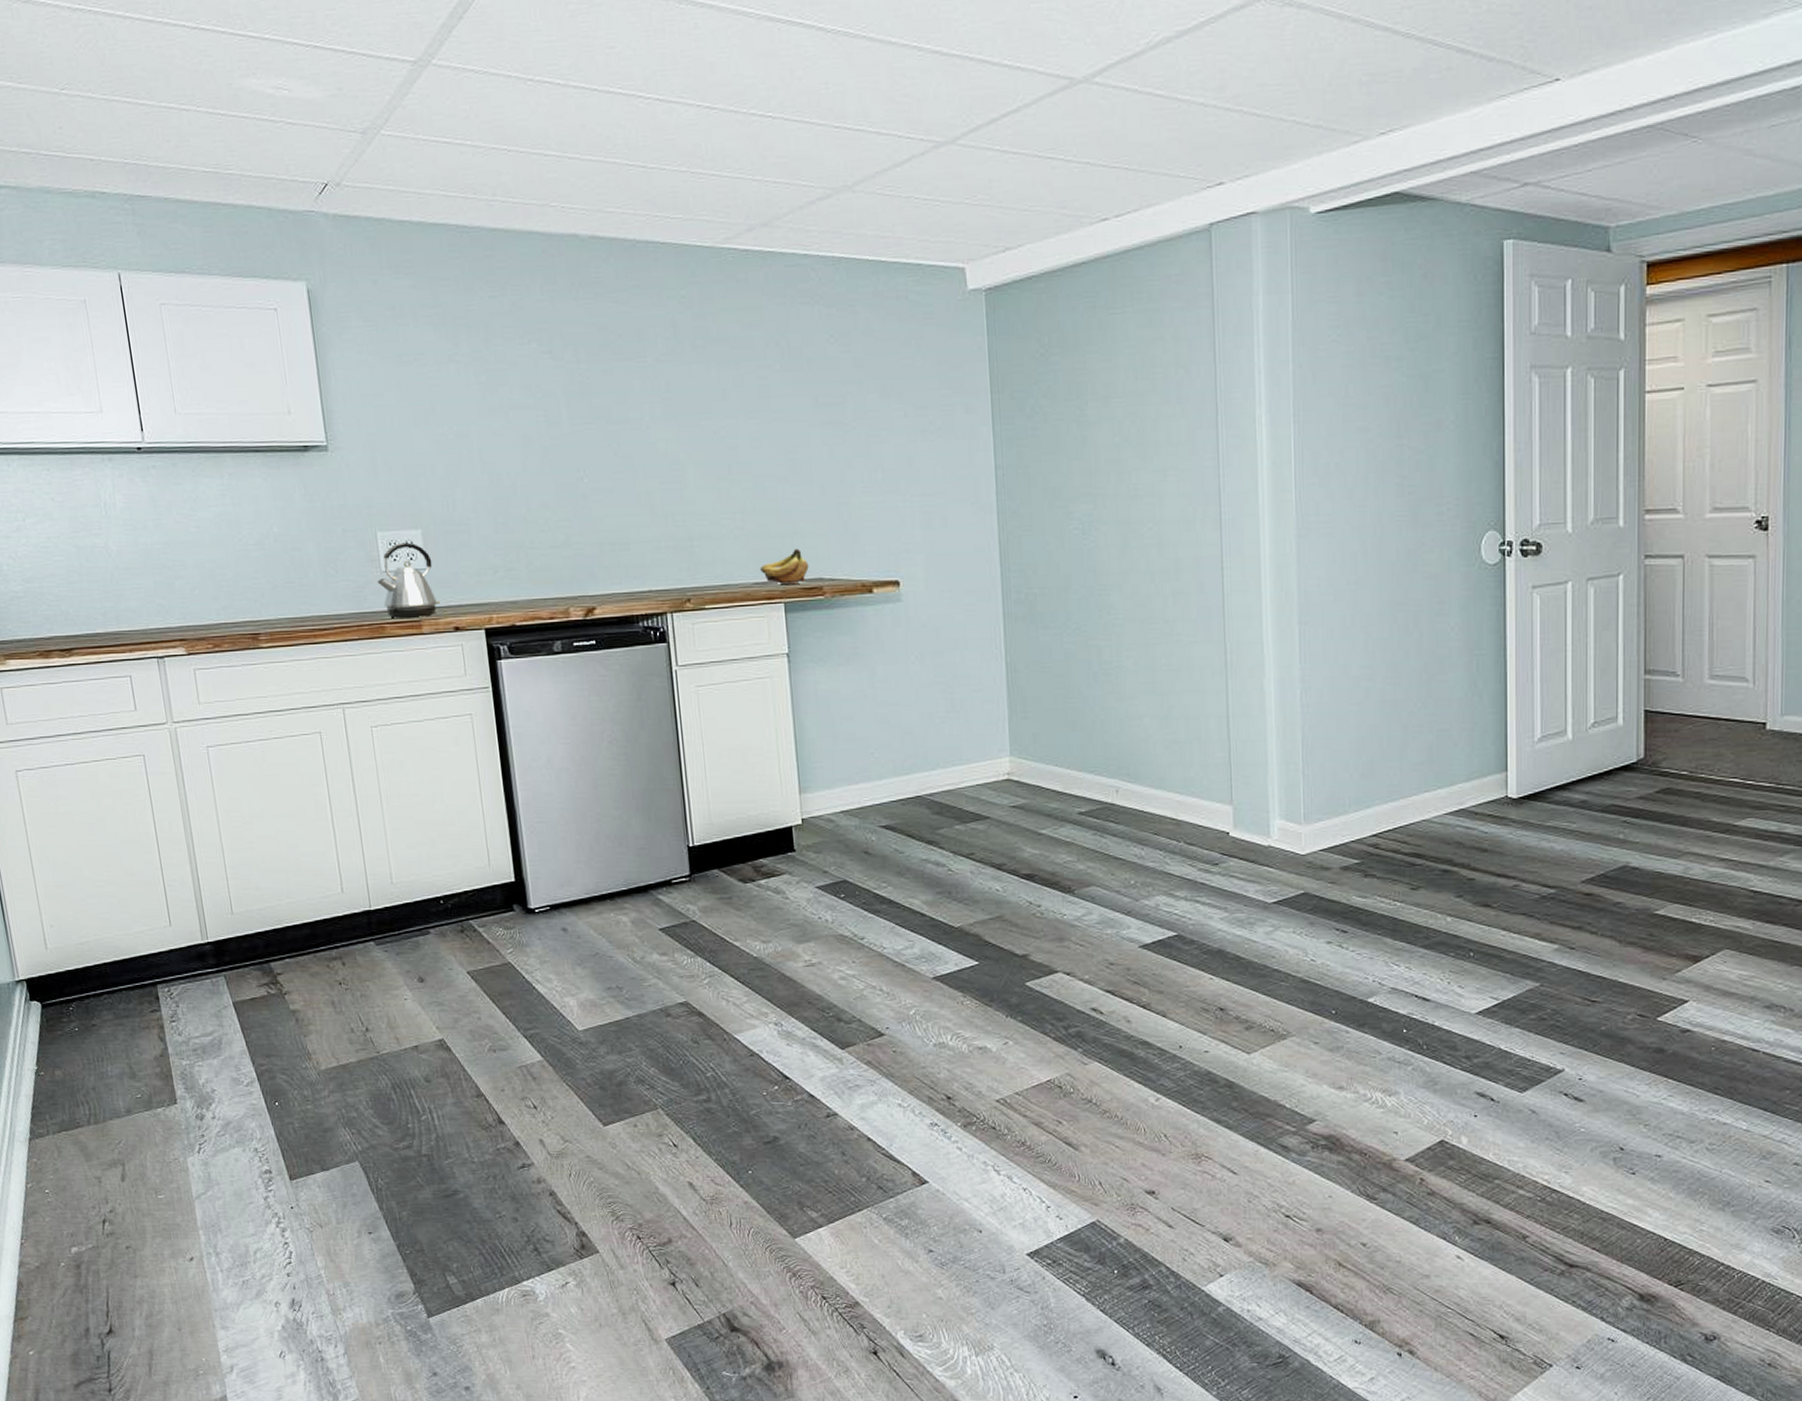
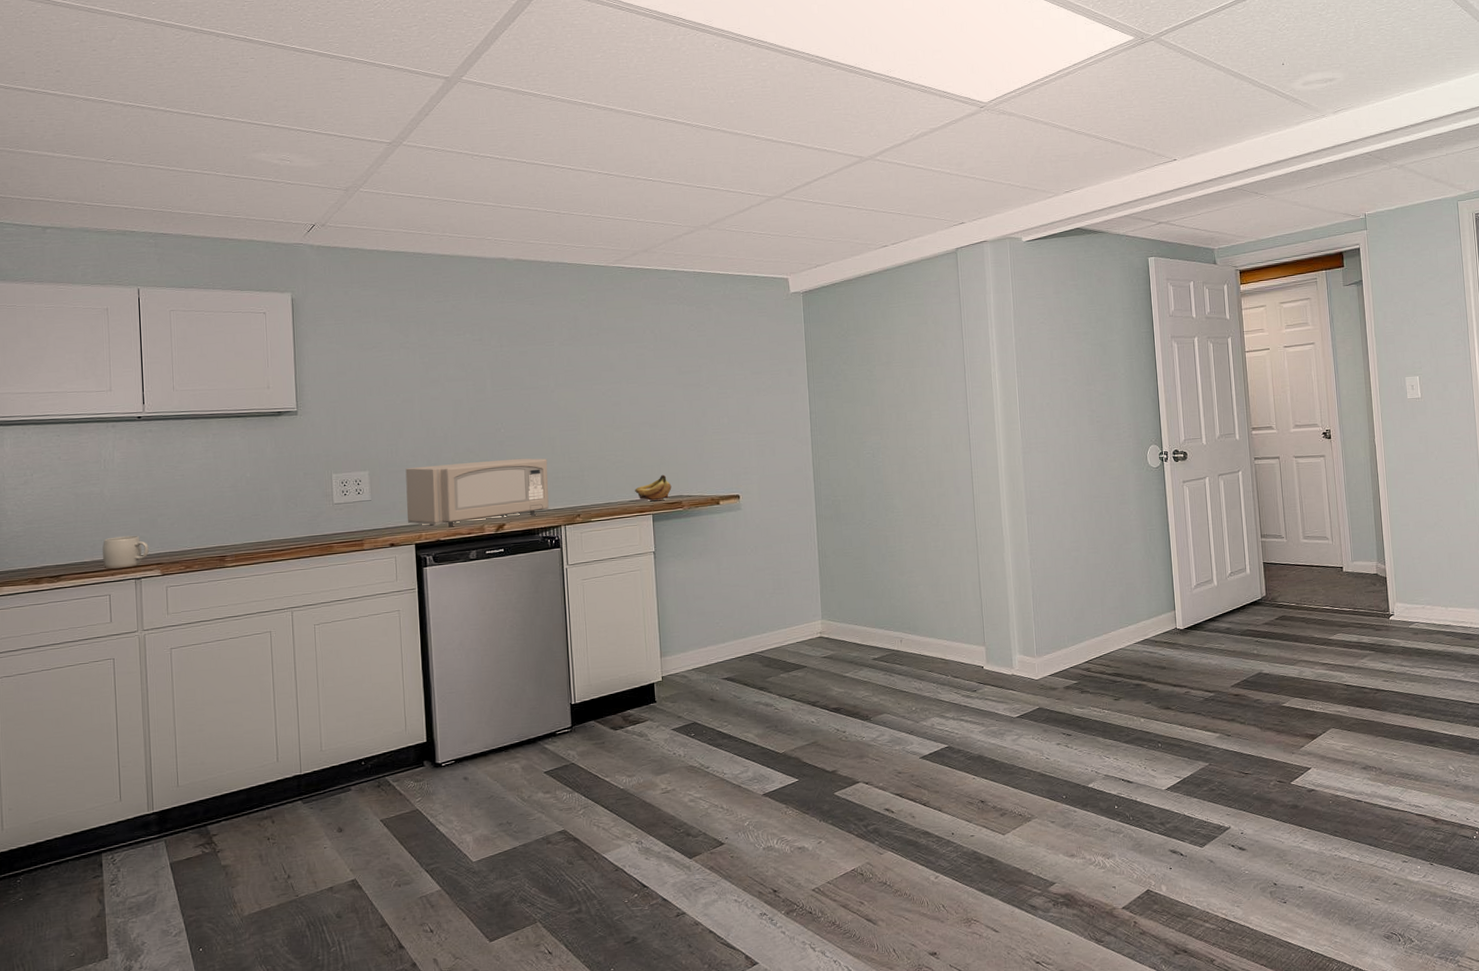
mug: none [115,602,170,643] -> present [102,535,149,569]
kettle: present [377,542,440,620] -> none [329,481,380,540]
microwave: none [466,519,650,609] -> present [405,458,549,528]

